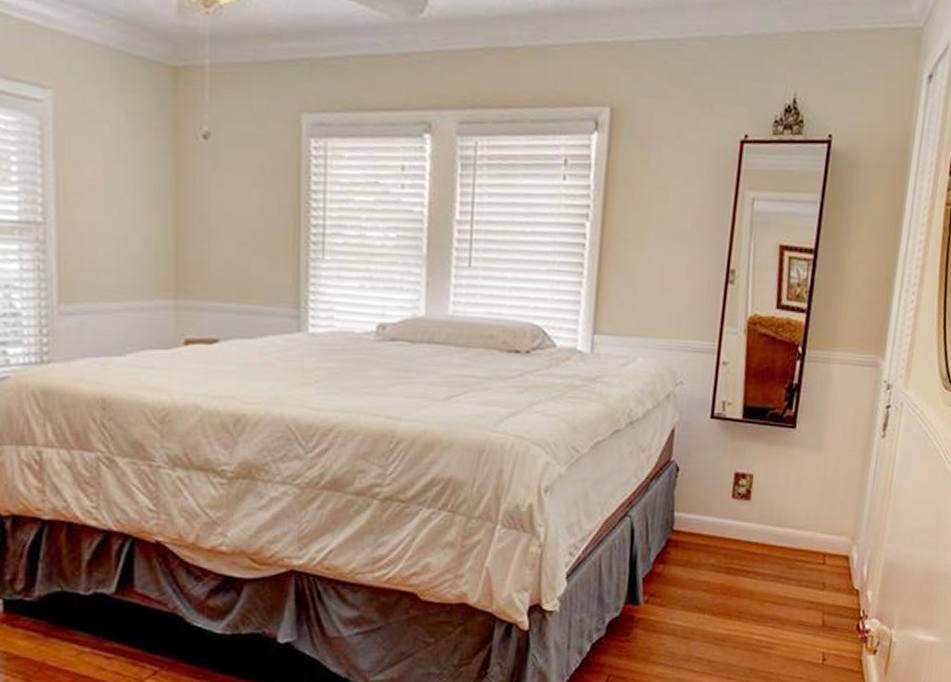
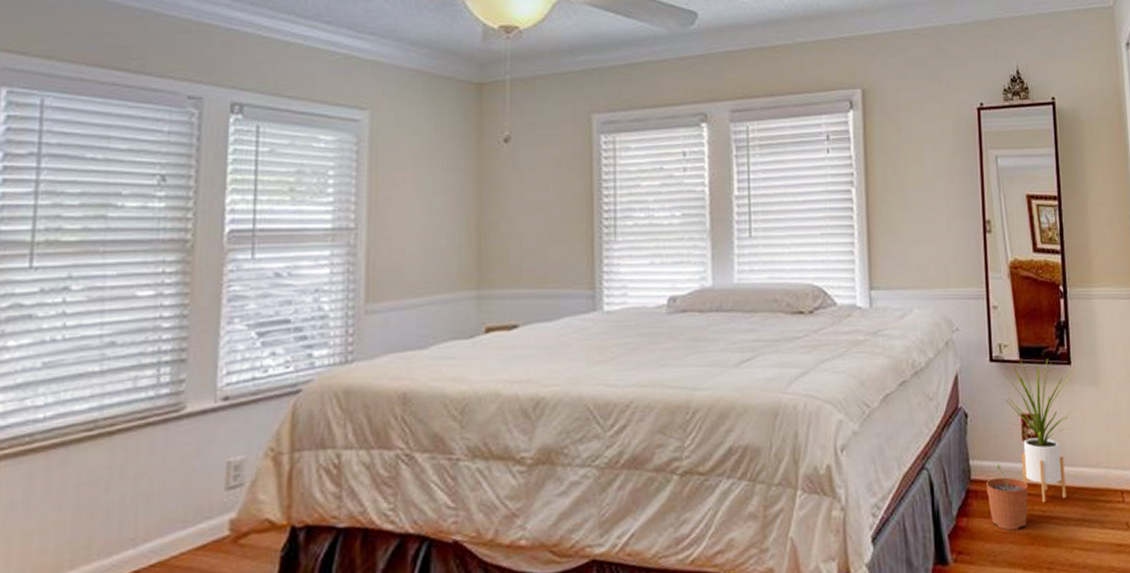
plant pot: none [687,518,731,580] -> present [985,464,1029,531]
house plant: none [720,418,797,558] -> present [1002,358,1077,503]

